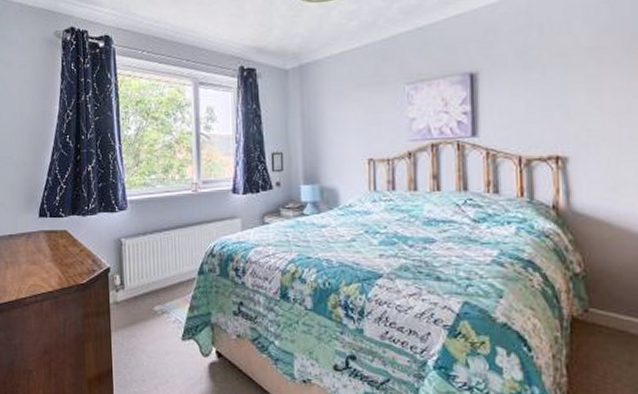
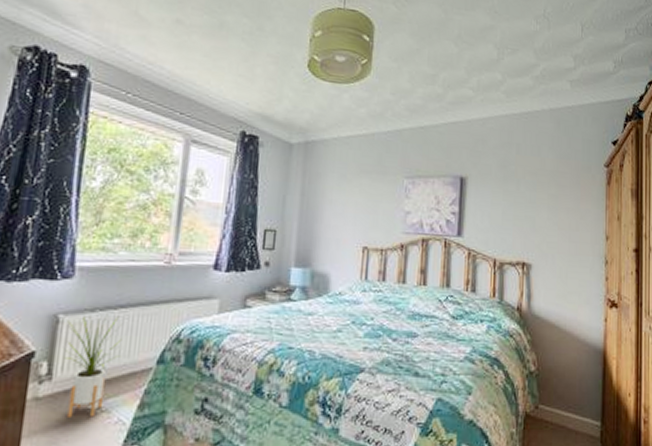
house plant: none [128,236,170,317] -> present [65,313,122,418]

